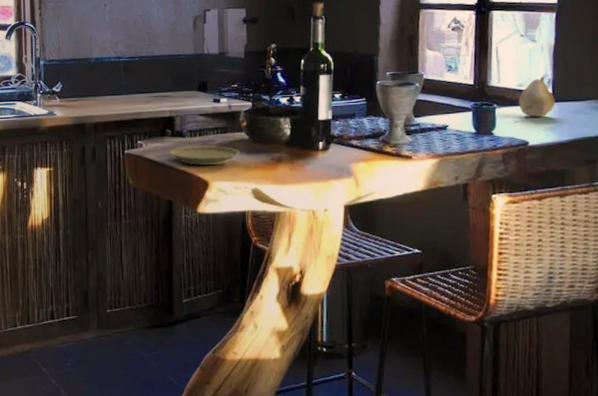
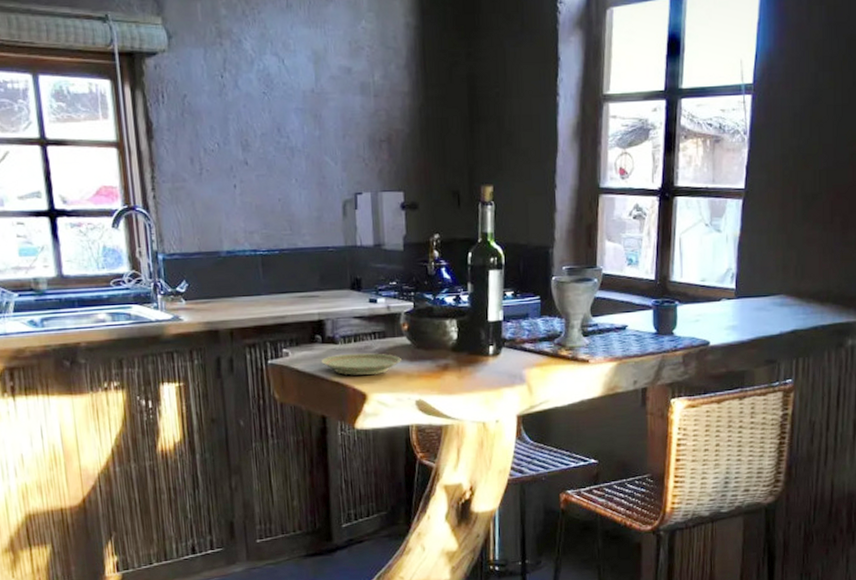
fruit: present [518,77,556,117] -> none [701,271,738,315]

